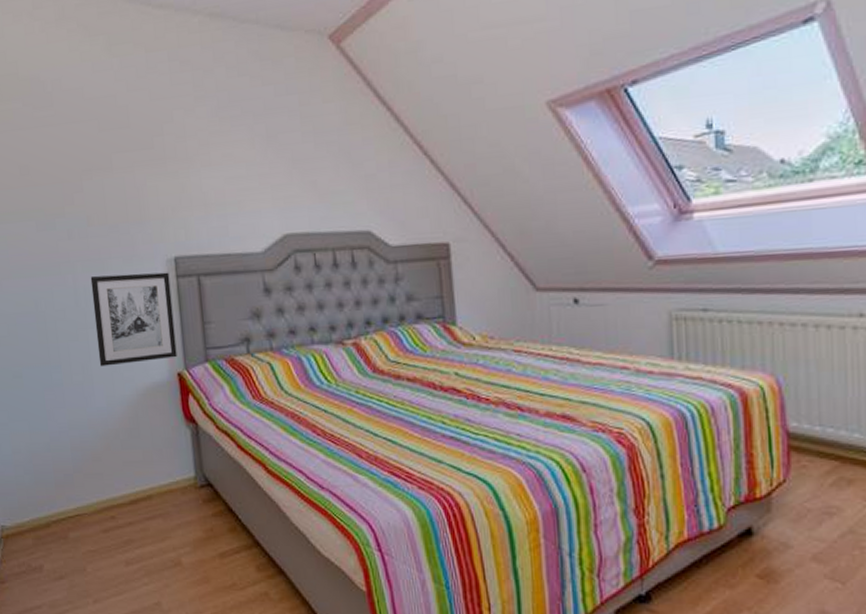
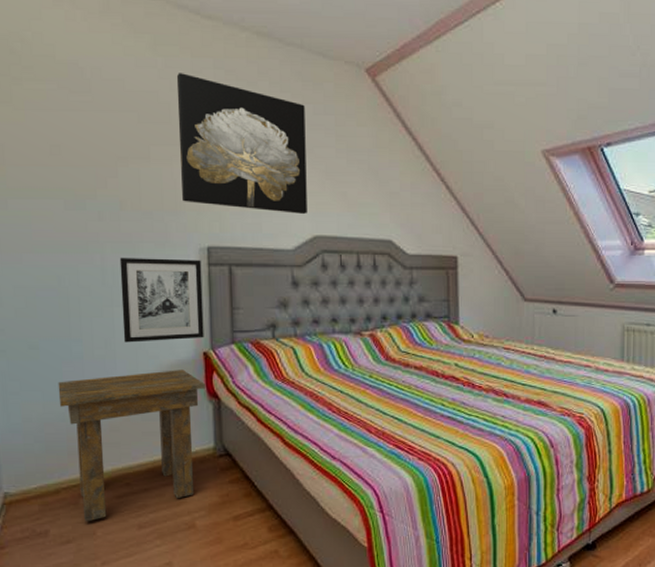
side table: none [41,393,183,557] -> present [58,370,206,522]
wall art: none [132,71,275,212] -> present [176,73,307,215]

